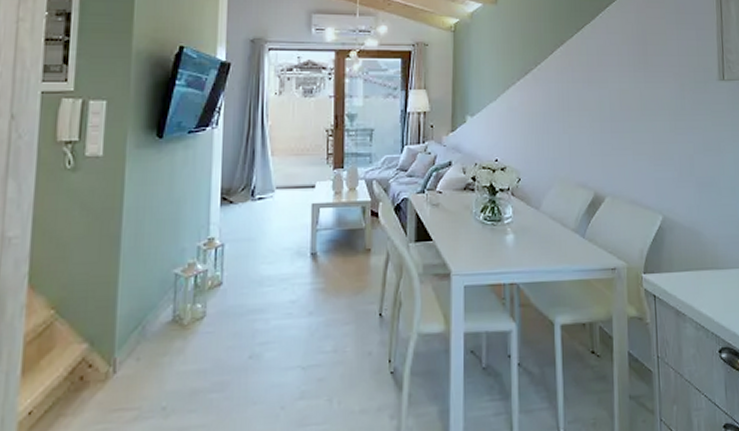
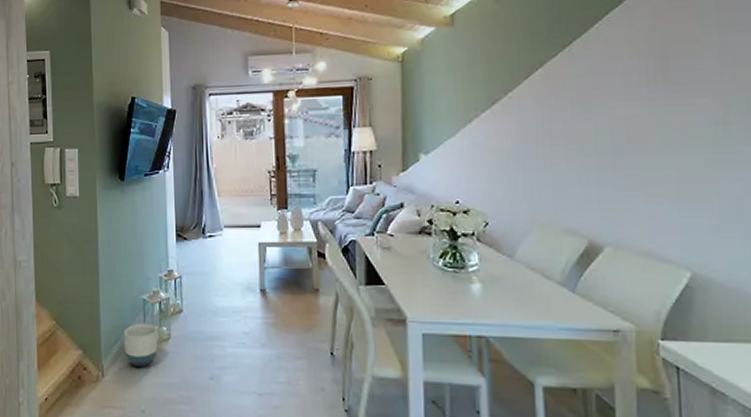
planter: none [146,301,191,356] -> present [124,323,158,368]

